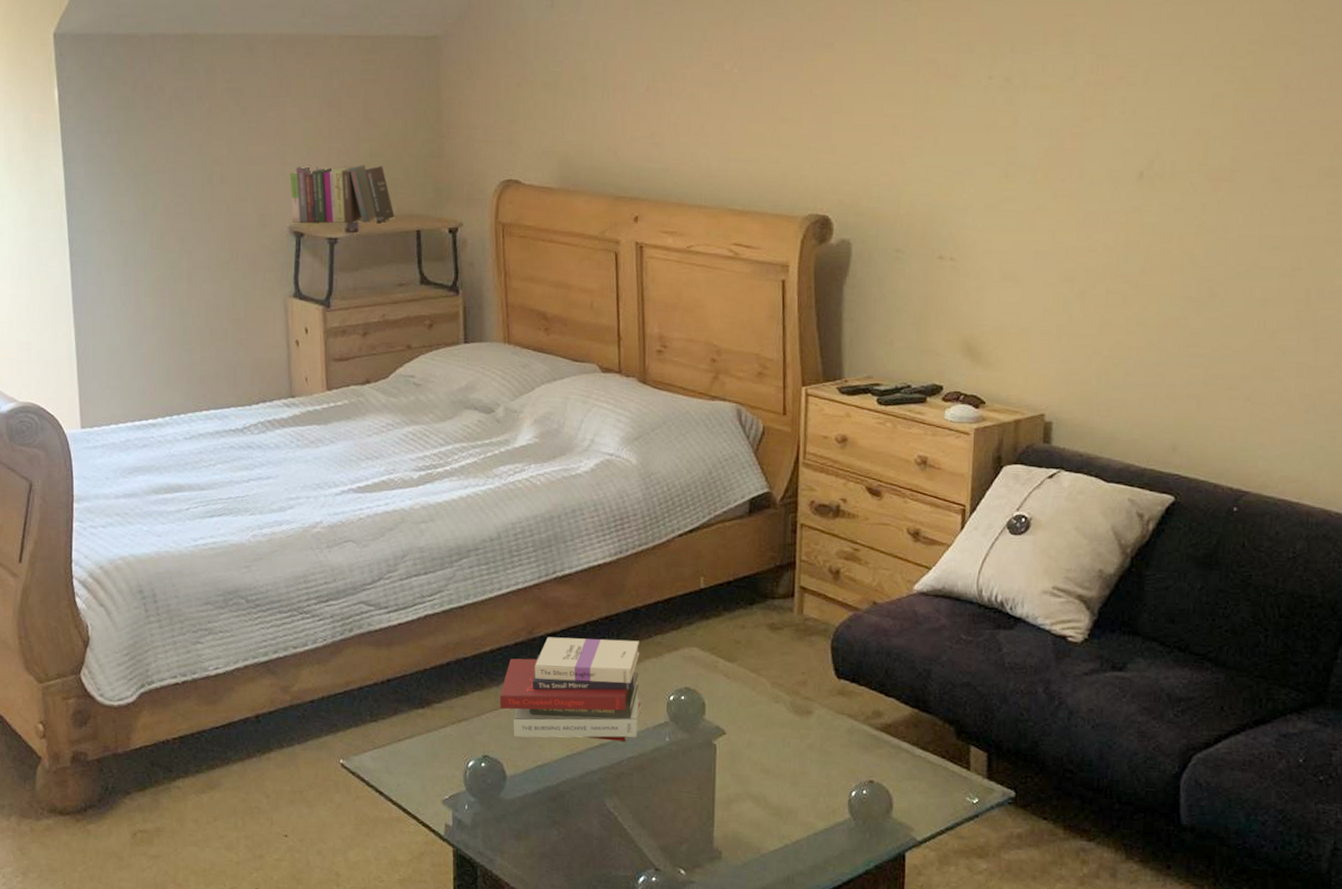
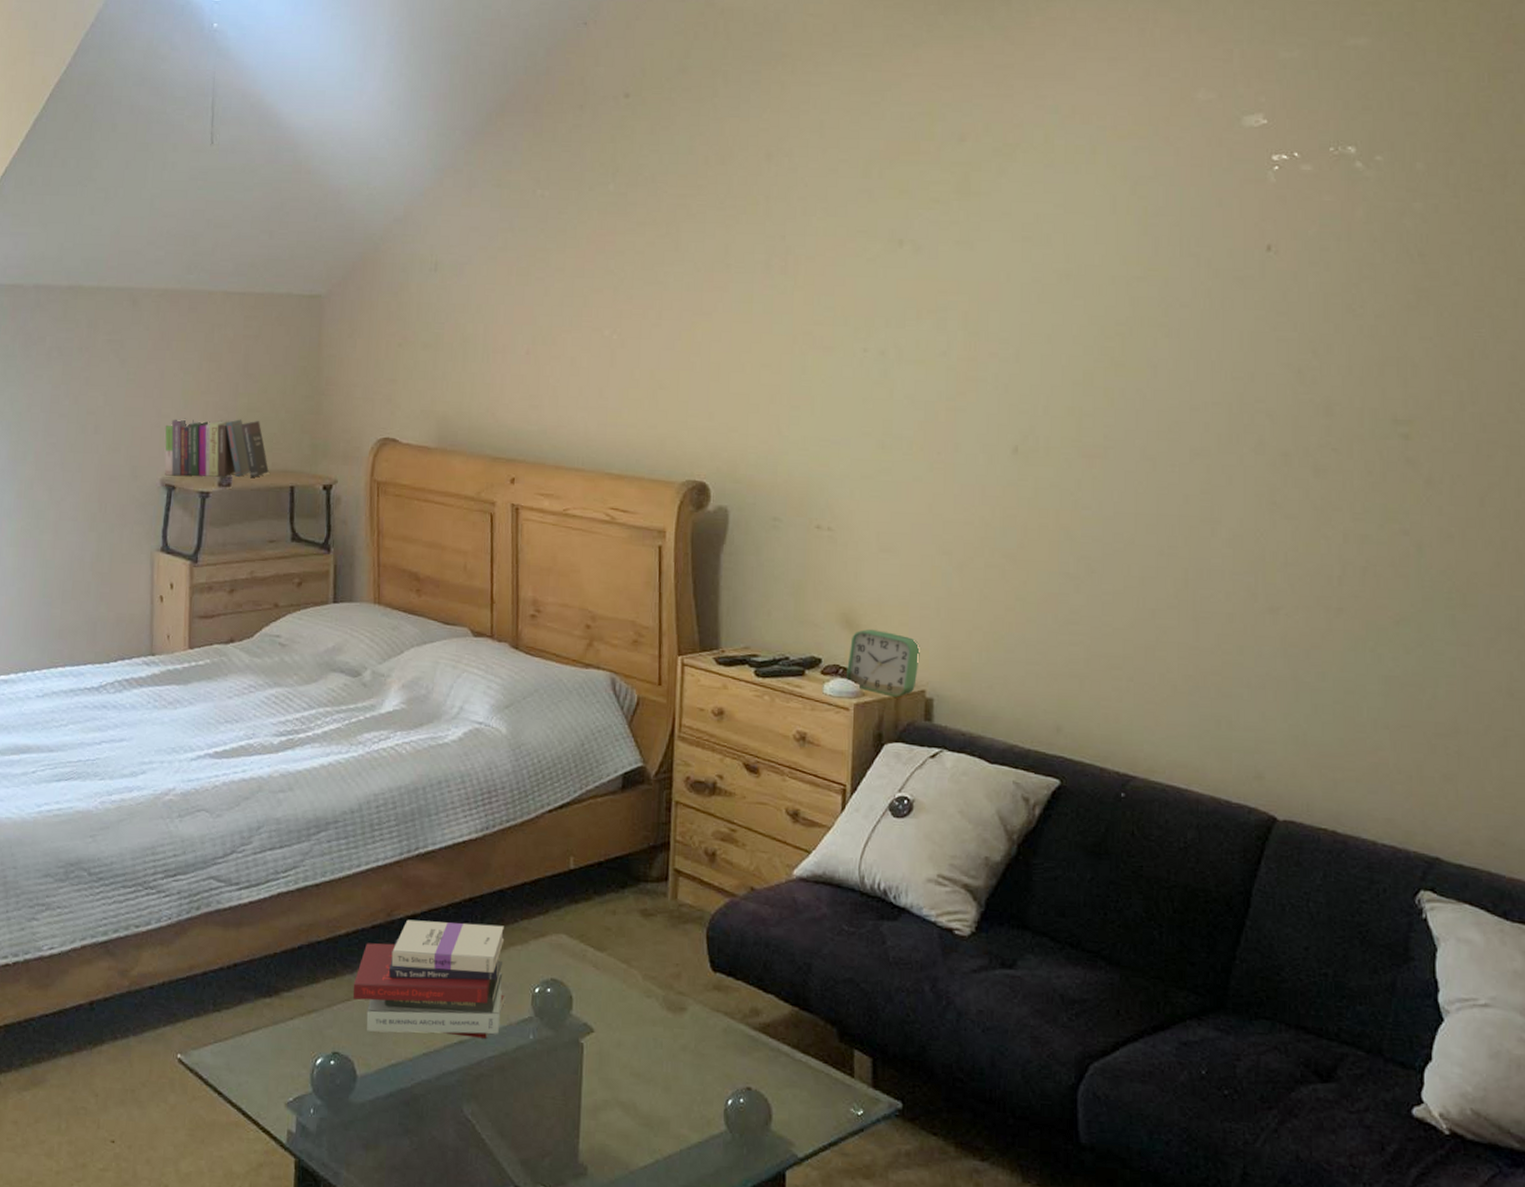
alarm clock: none [967,357,1040,423] -> present [847,630,920,699]

